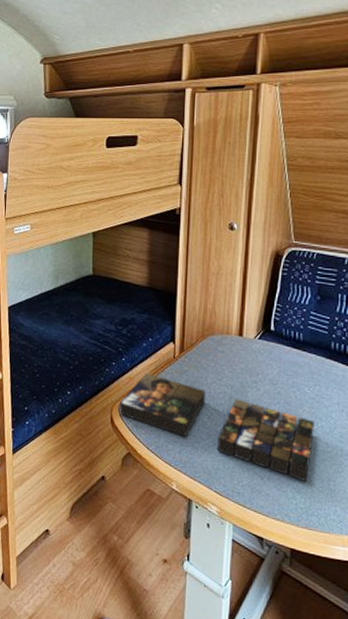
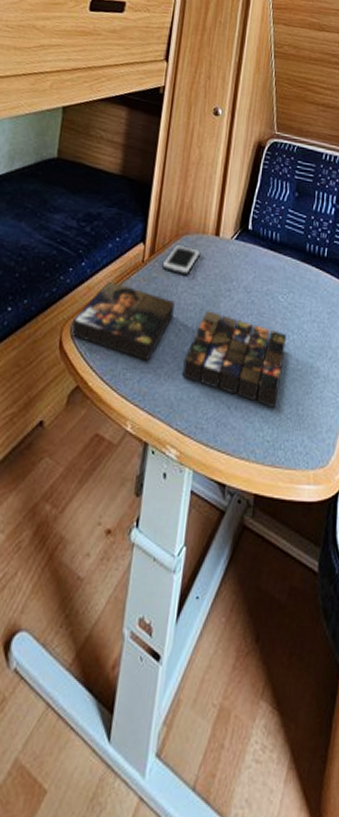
cell phone: none [191,343,226,369] -> present [162,244,201,275]

